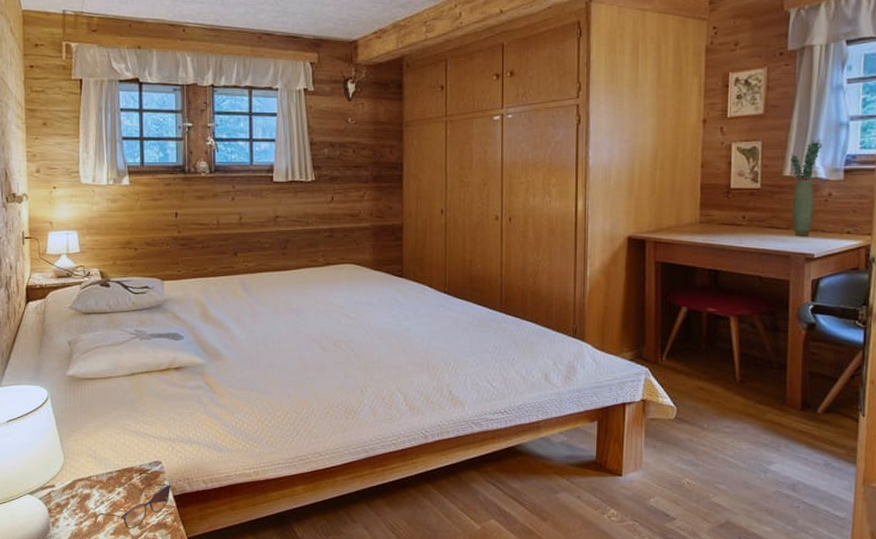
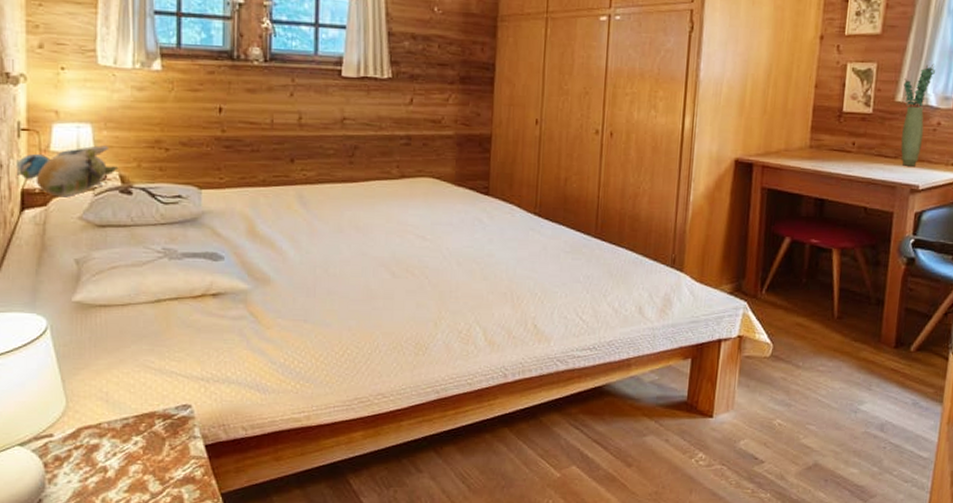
plush toy: none [22,248,99,291] -> present [17,145,119,197]
glasses: present [95,483,171,529] -> none [104,431,203,486]

